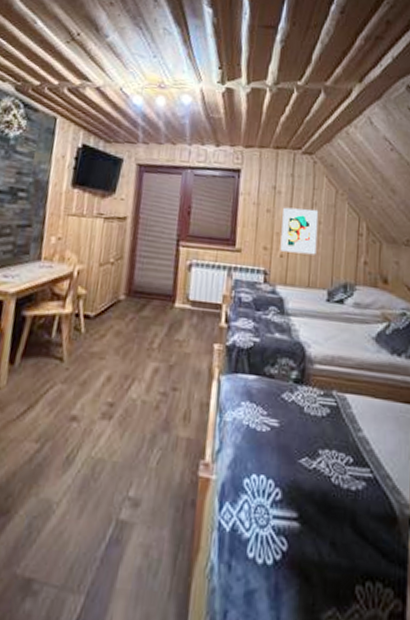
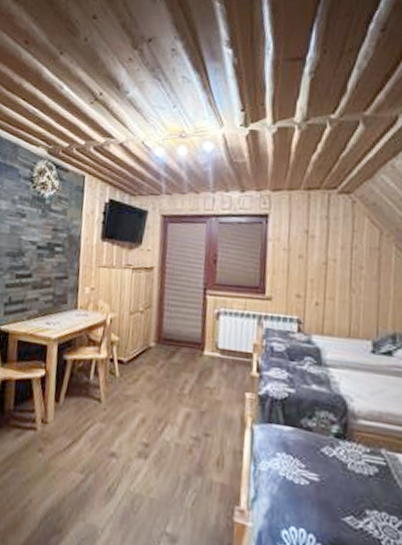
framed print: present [280,207,319,255] -> none [315,252,360,303]

